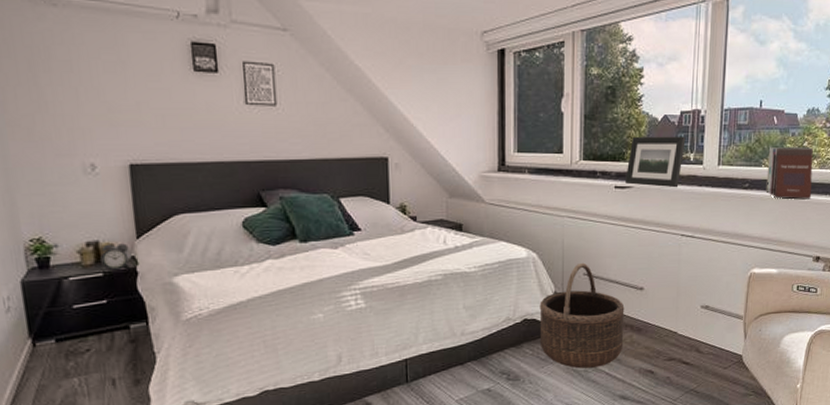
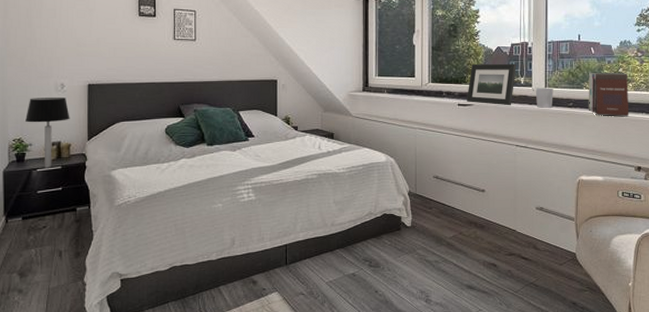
table lamp: none [44,182,109,276] -> present [25,97,70,168]
alarm clock: present [99,243,132,272] -> none [60,144,83,165]
basket: present [539,262,625,369] -> none [396,167,469,259]
candle holder: none [706,166,728,191] -> present [535,88,553,109]

